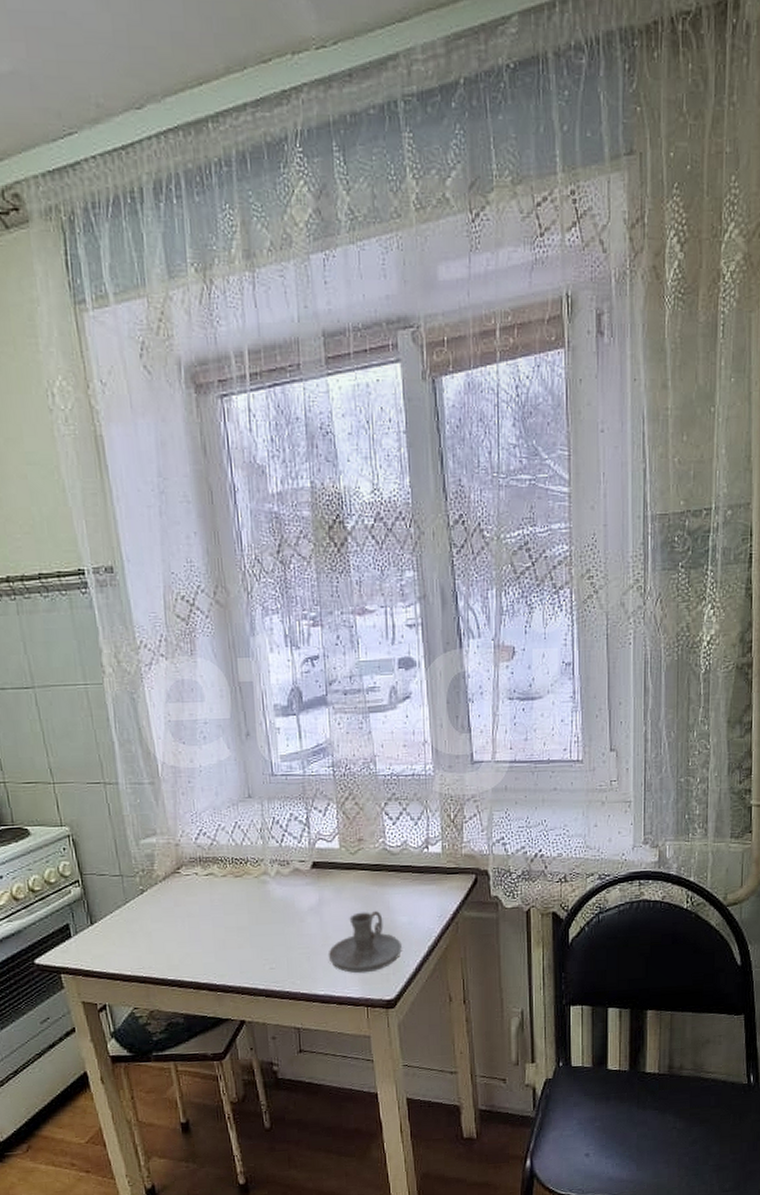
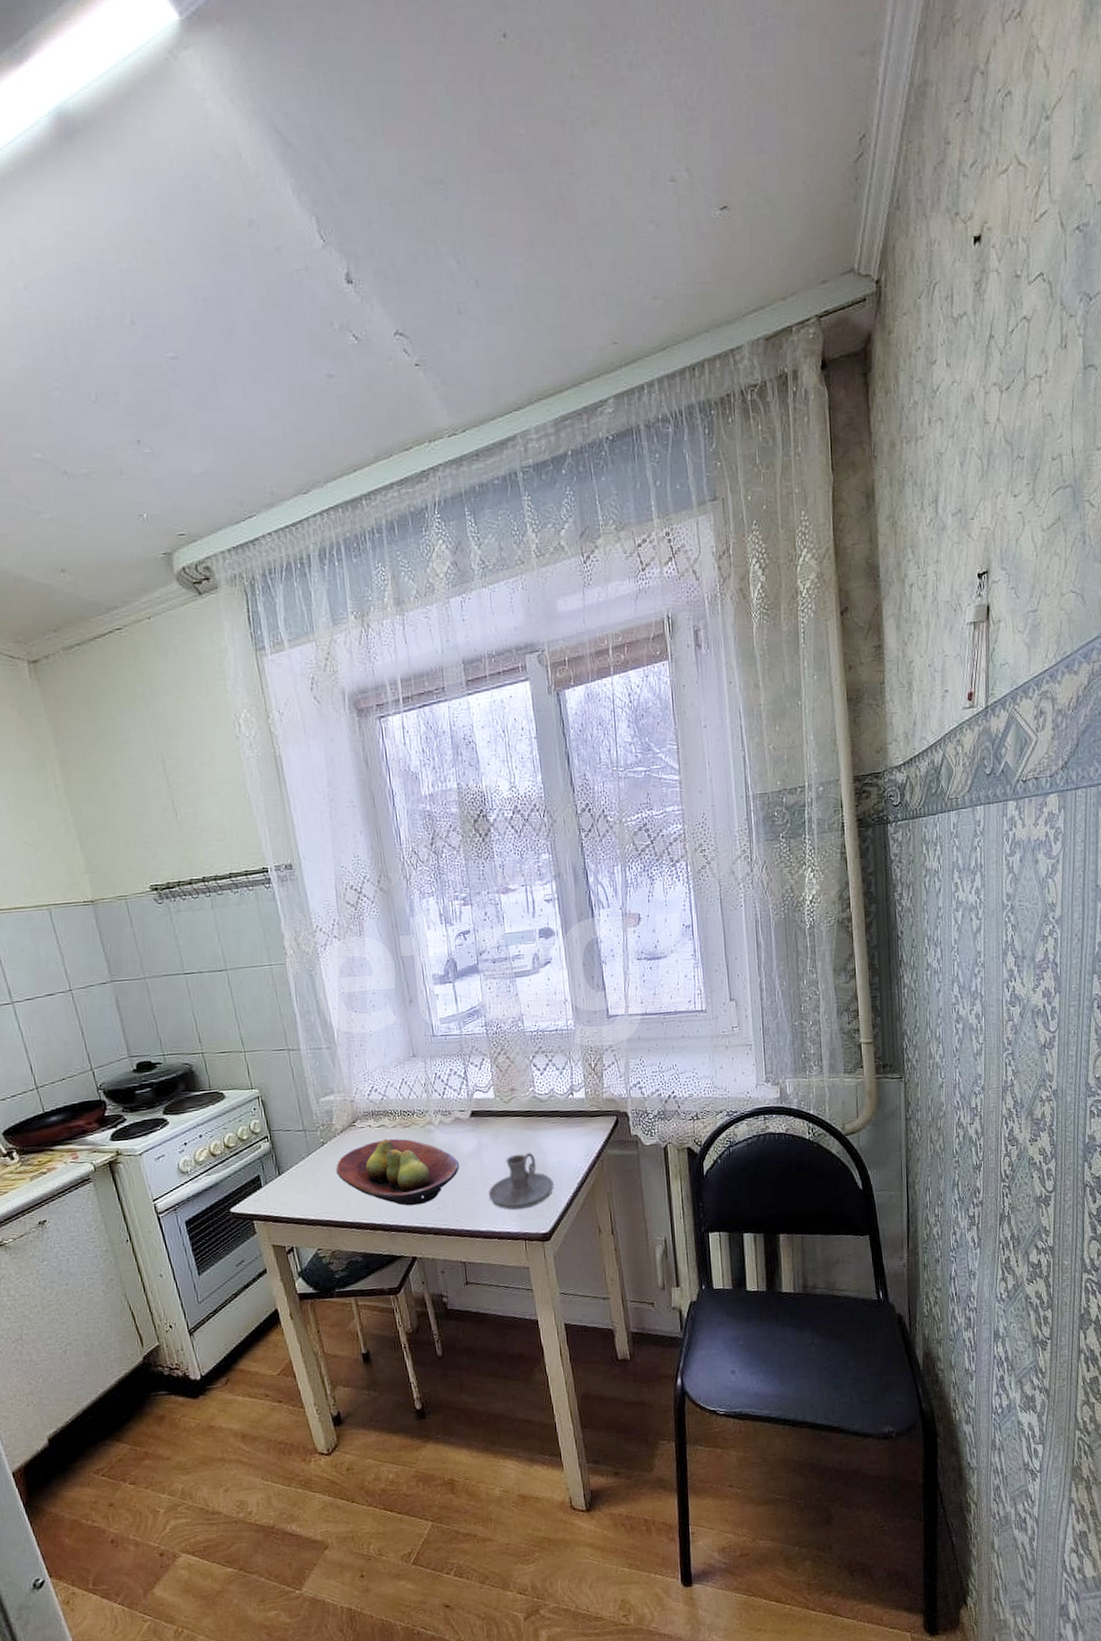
fruit bowl: none [156,889,298,965] -> present [336,1138,460,1206]

